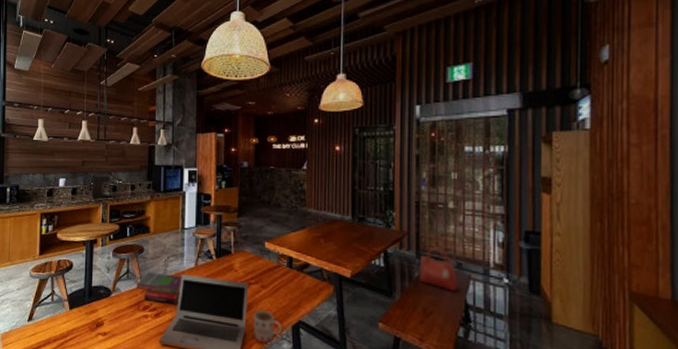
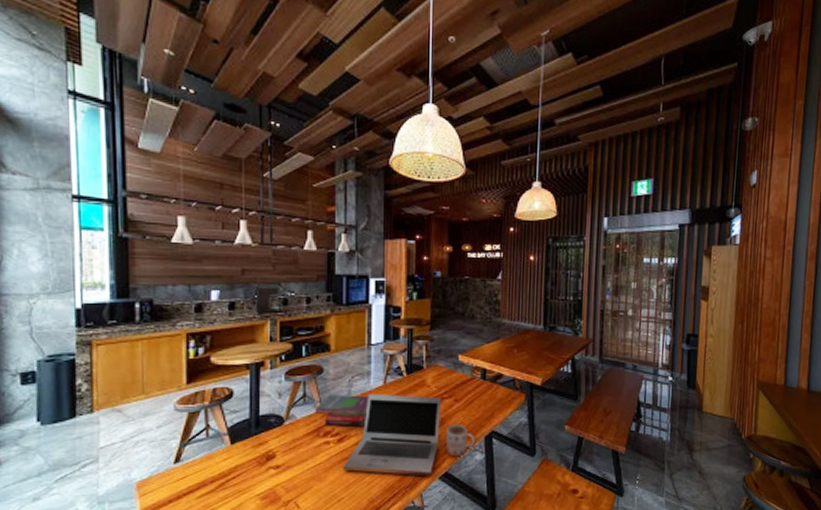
handbag: present [419,246,458,292] -> none [601,351,633,391]

